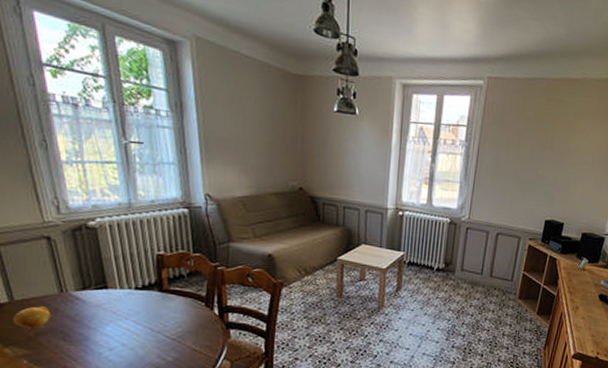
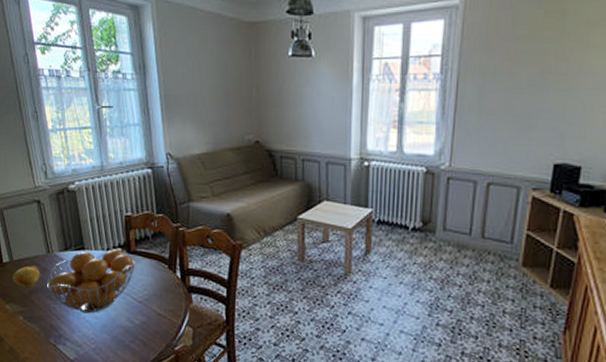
fruit basket: none [60,286,168,353] -> present [47,248,135,314]

